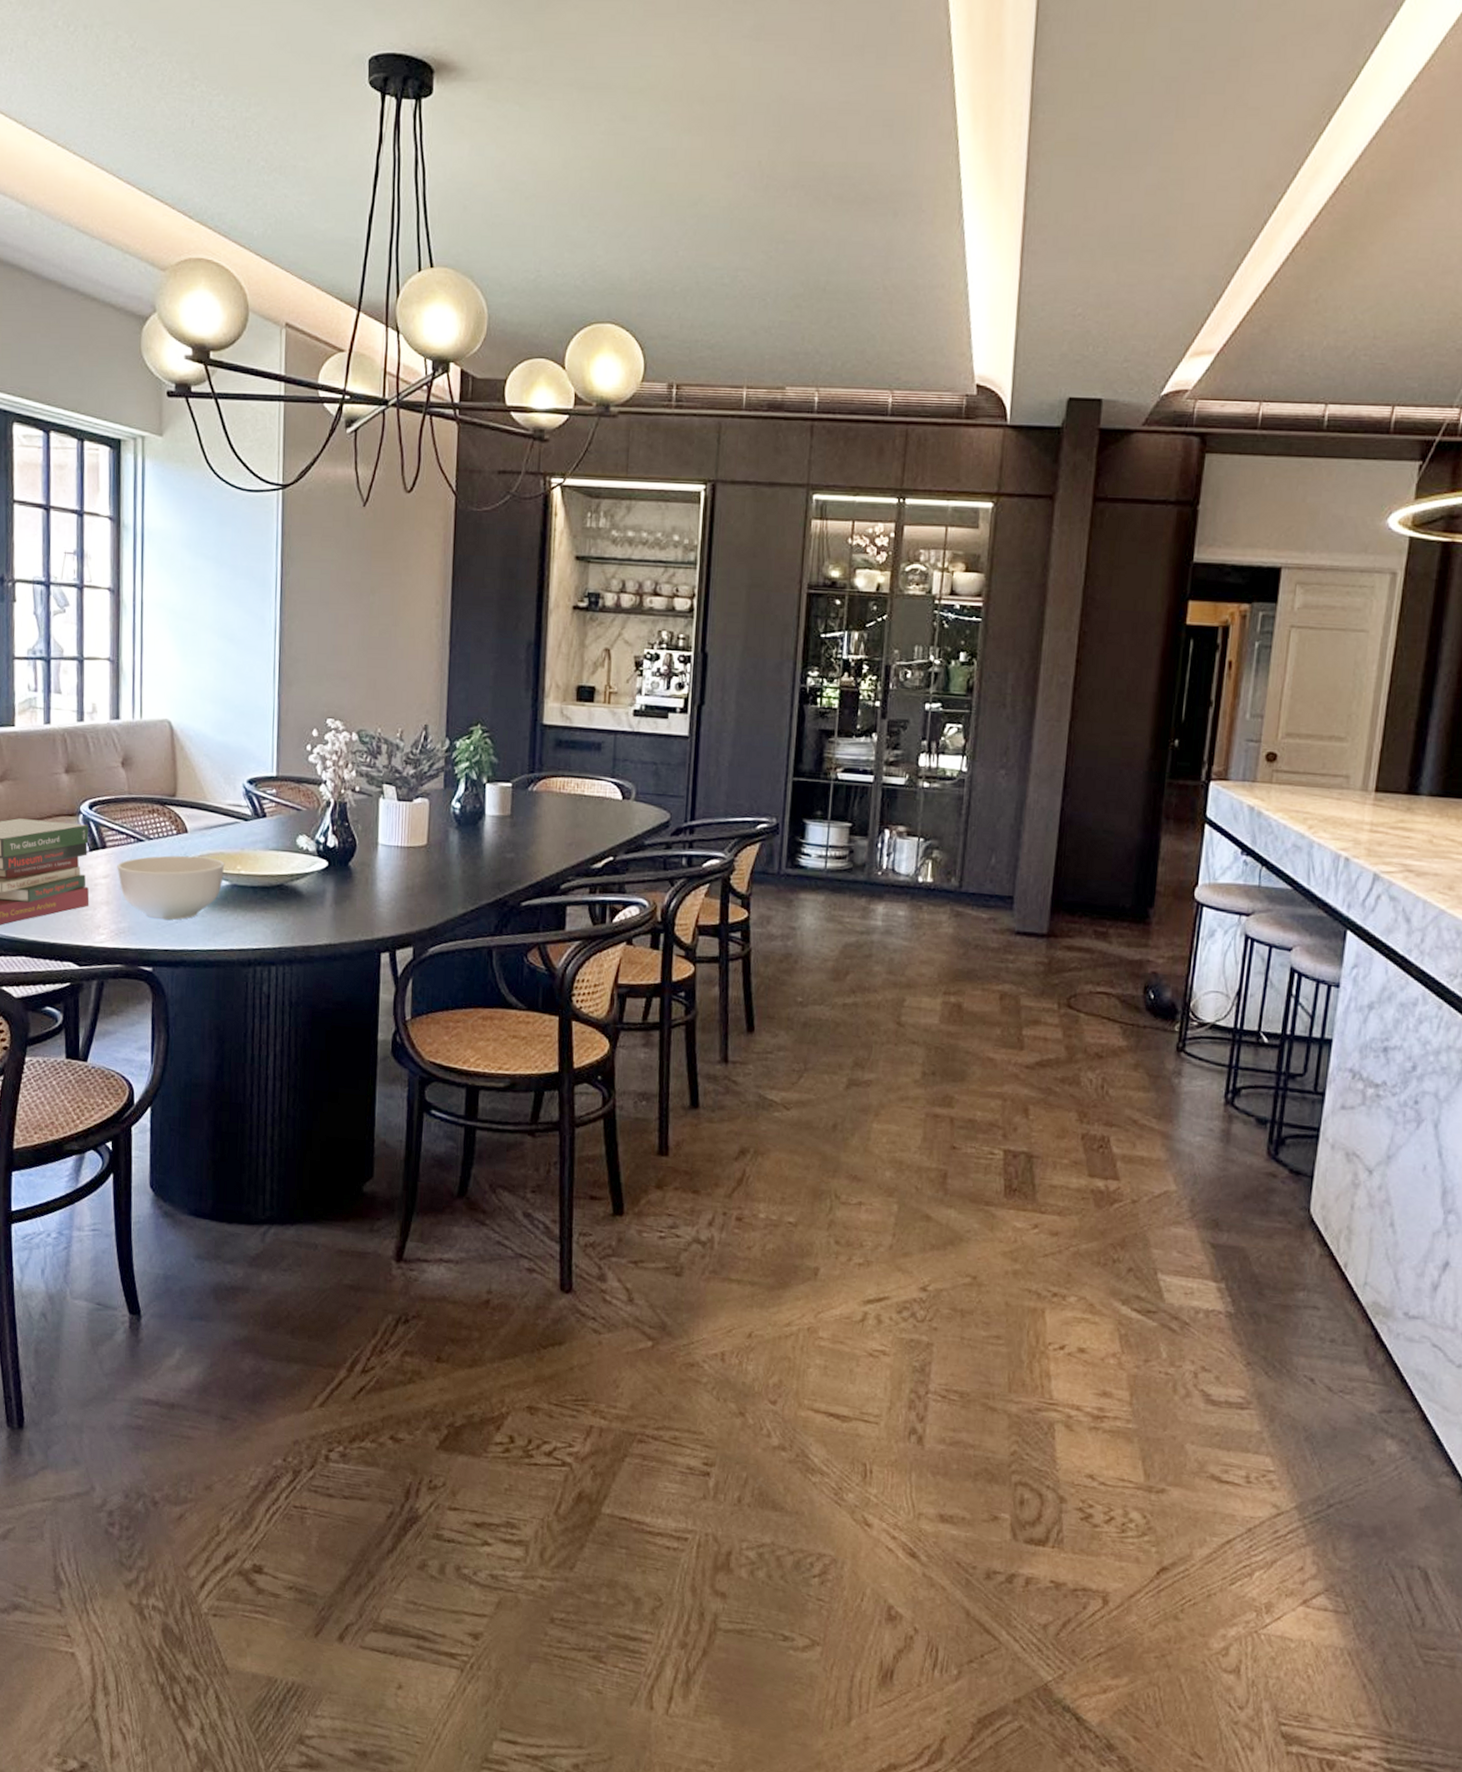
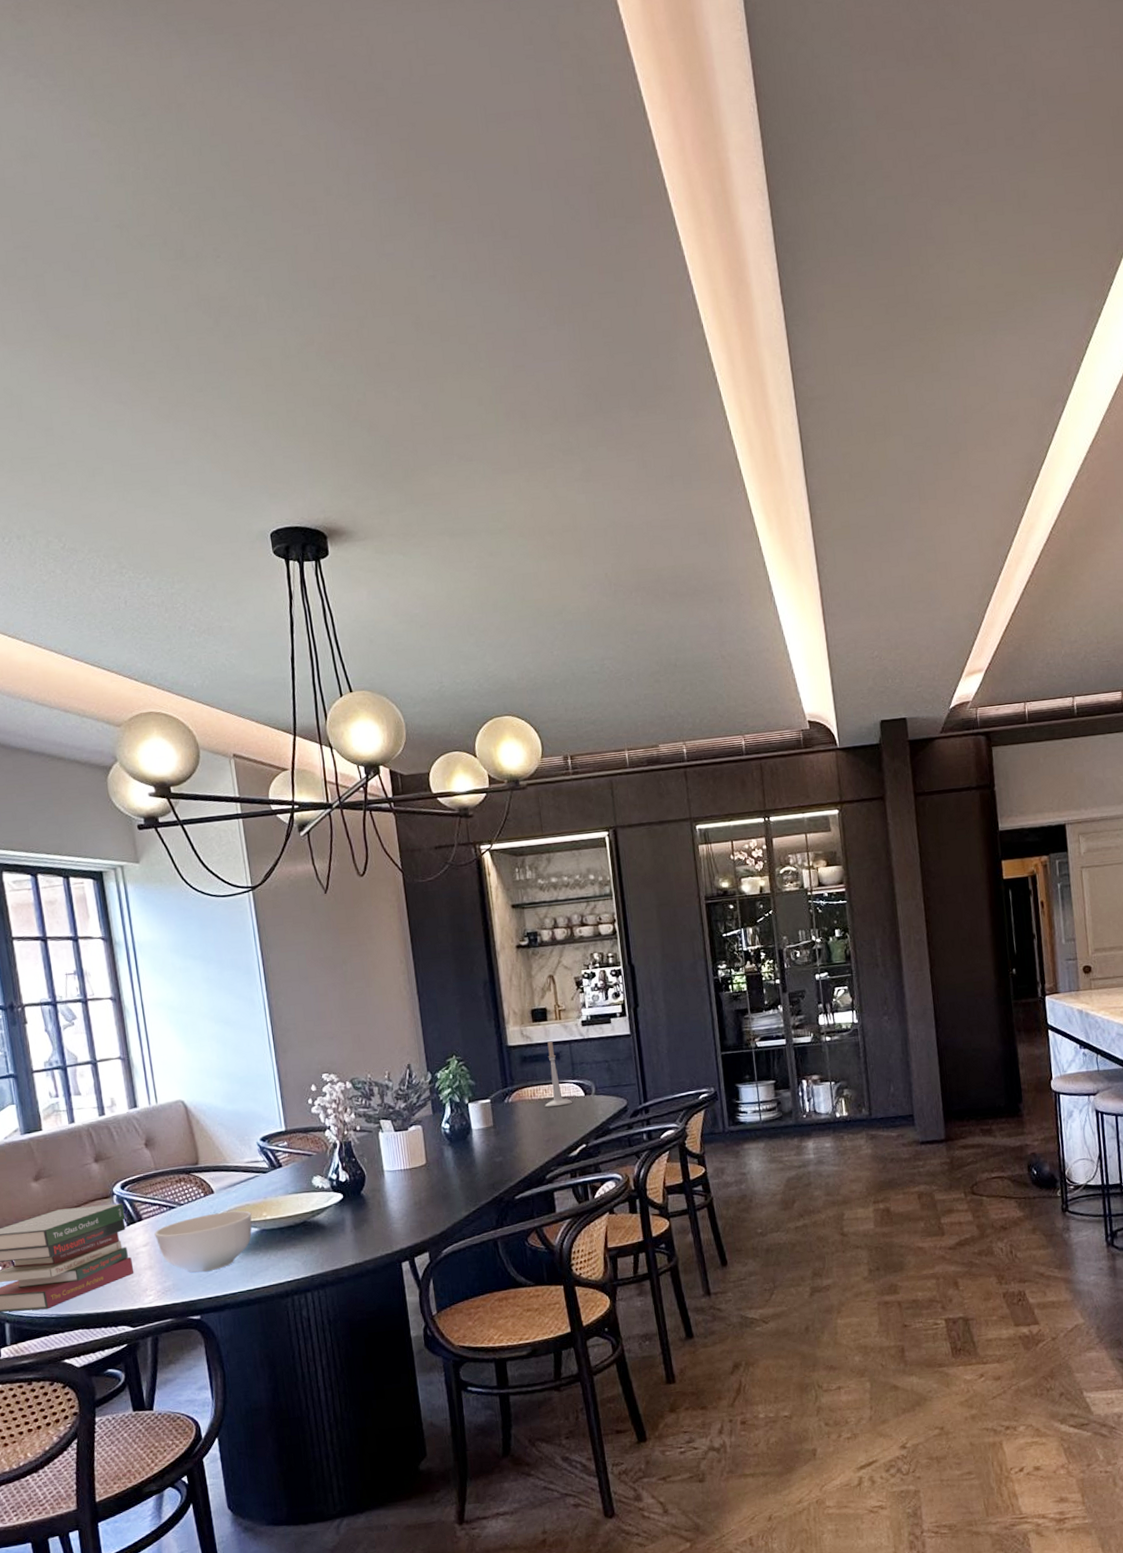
candlestick: none [573,727,607,808] -> present [544,1041,573,1109]

